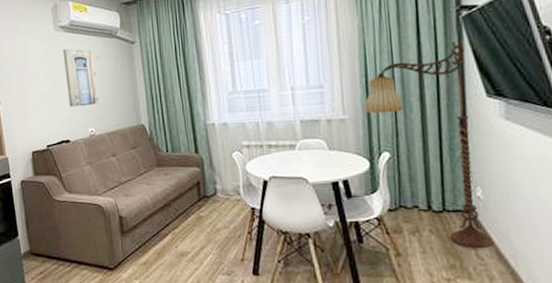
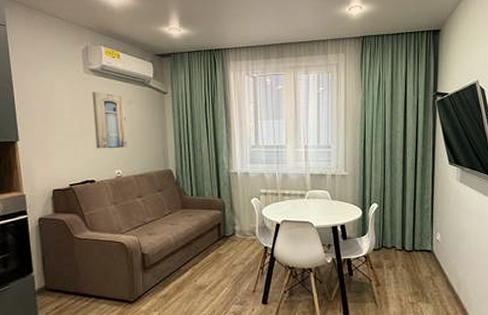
floor lamp: present [364,40,494,249] -> none [361,119,445,280]

